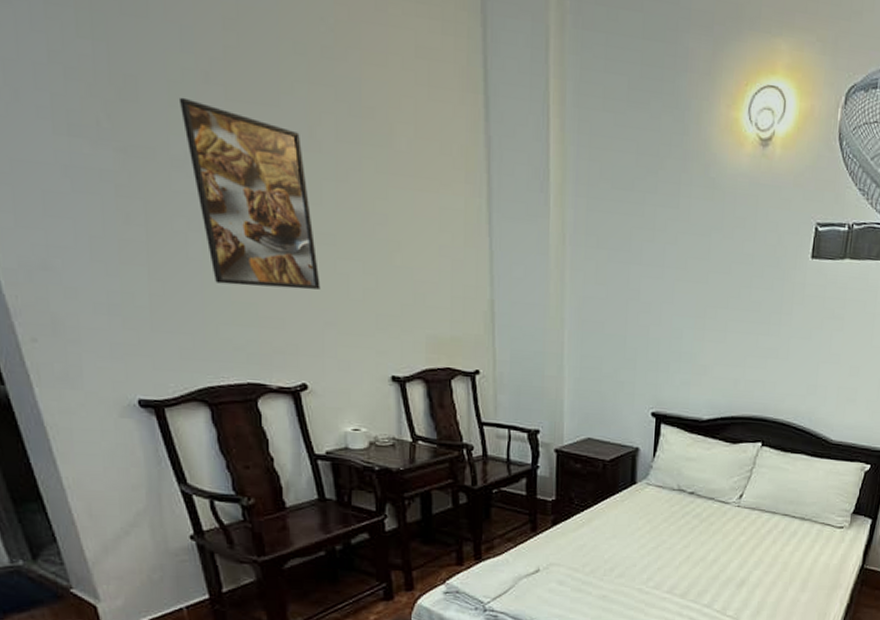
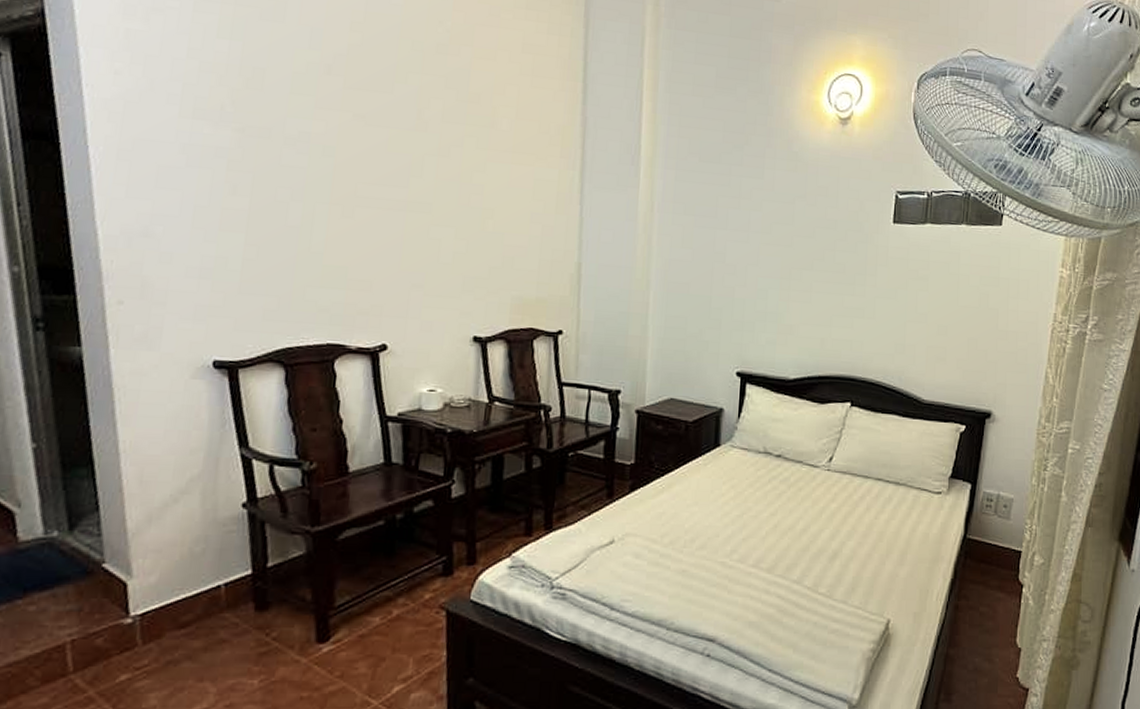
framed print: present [178,97,321,290] -> none [300,86,412,254]

